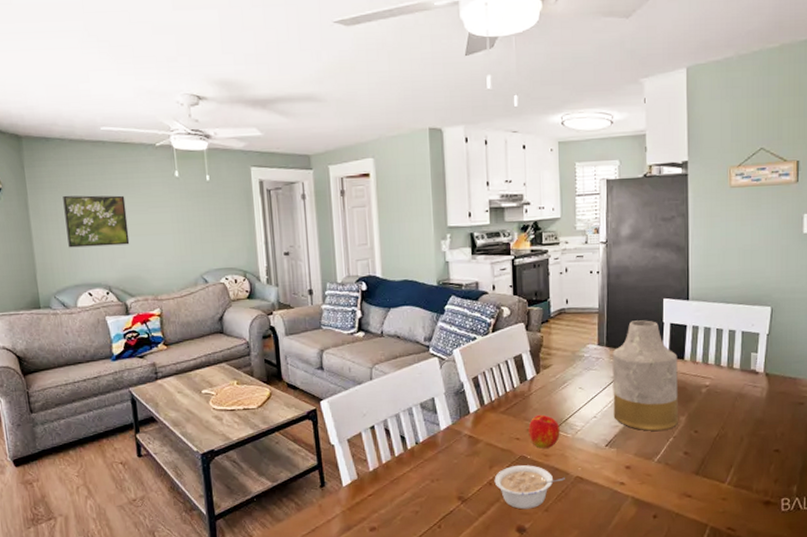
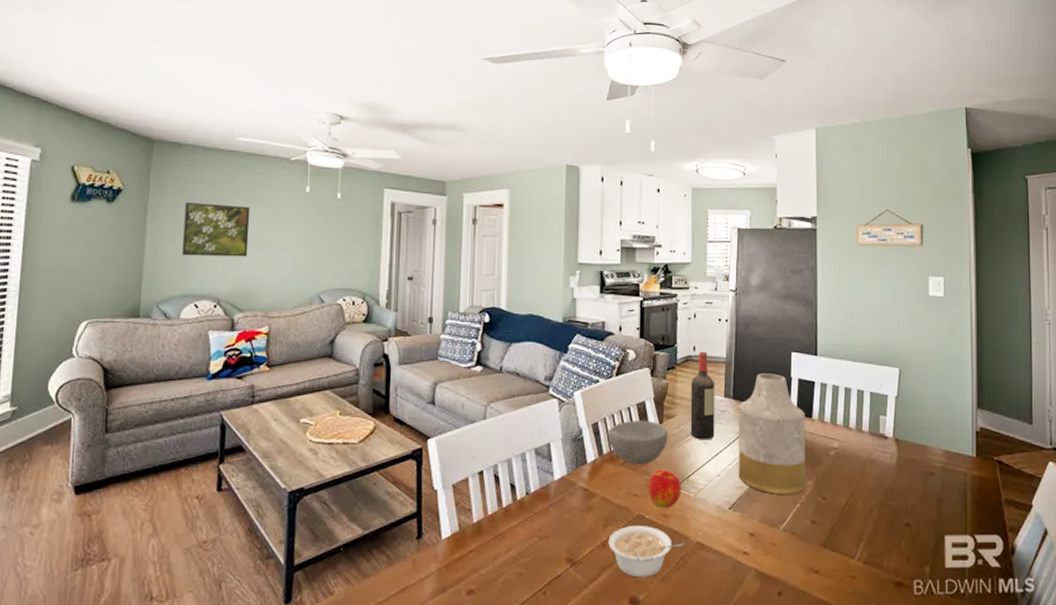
bowl: none [487,371,545,412] -> present [607,420,668,465]
wine bottle: none [565,303,590,386] -> present [690,351,715,440]

